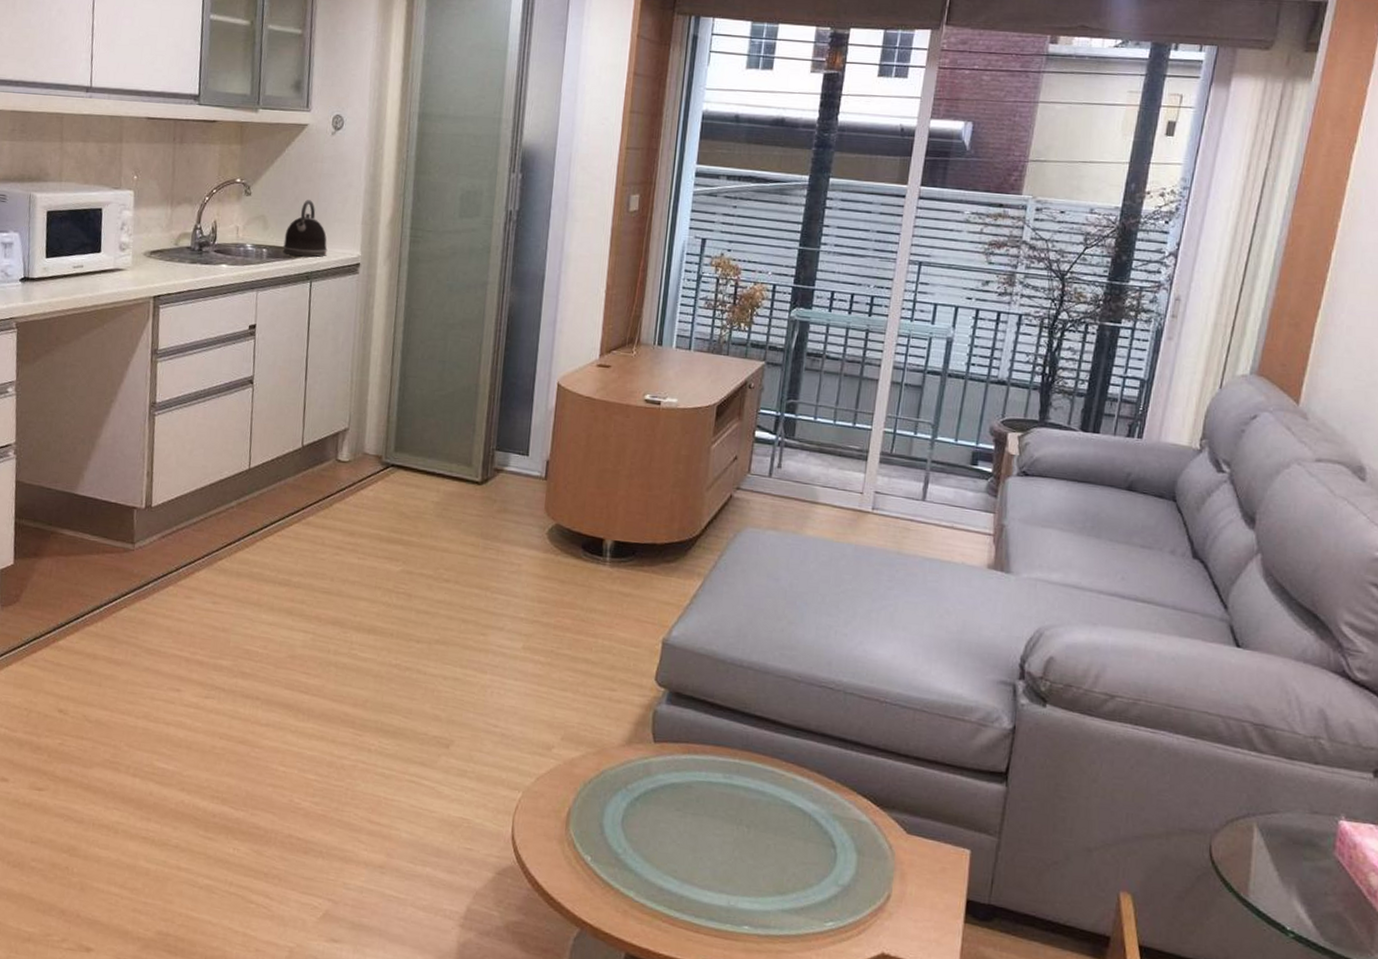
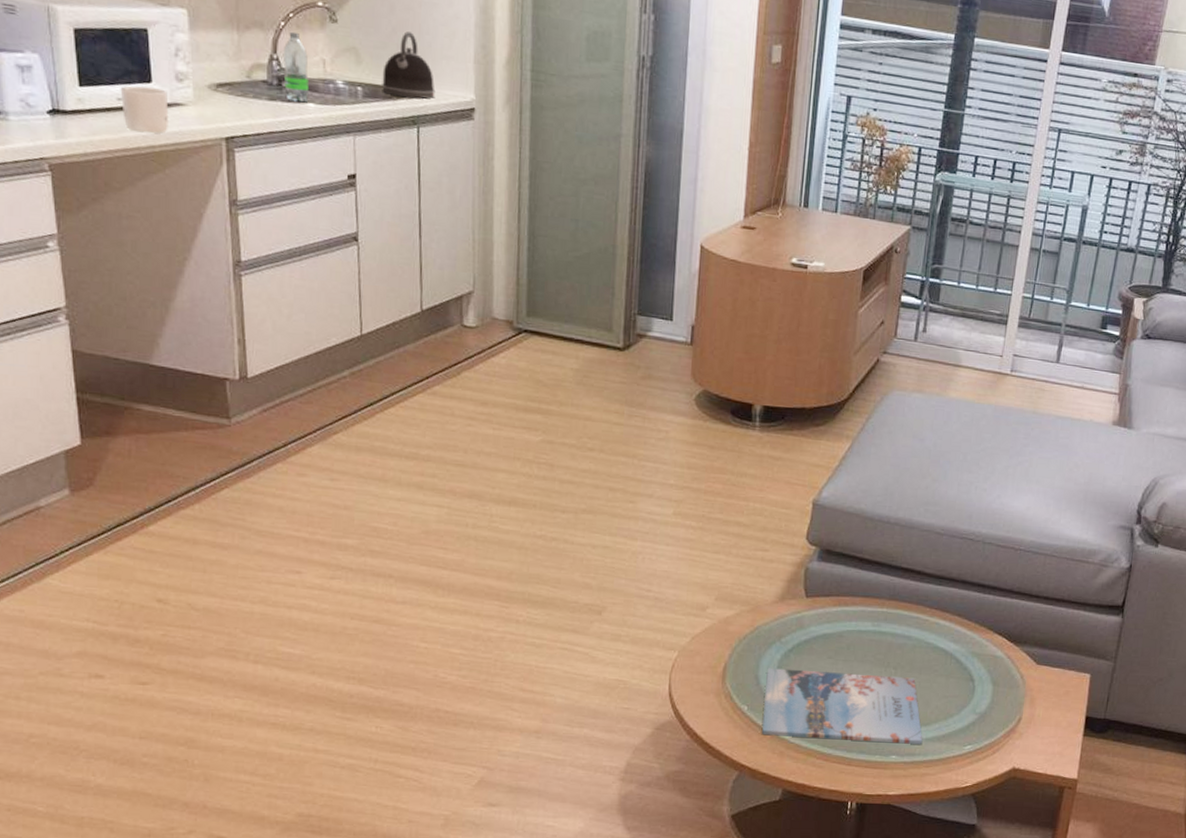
mug: none [76,255,112,295] -> present [120,85,169,134]
bottle: none [204,204,225,264] -> present [282,31,310,103]
magazine: none [605,816,779,916] -> present [762,668,923,745]

